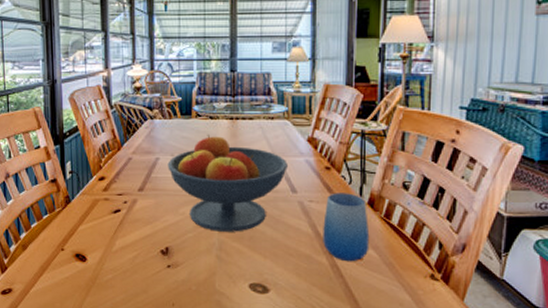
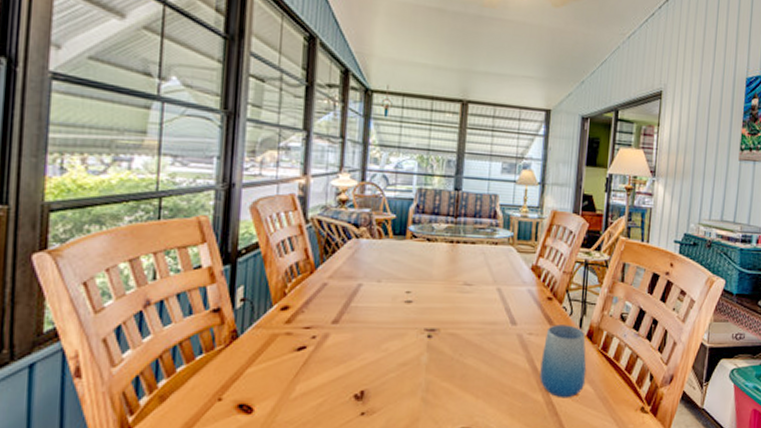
fruit bowl: present [167,135,287,232] -> none [372,259,509,370]

